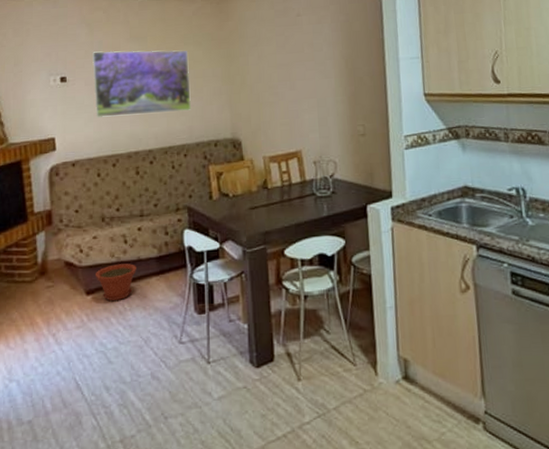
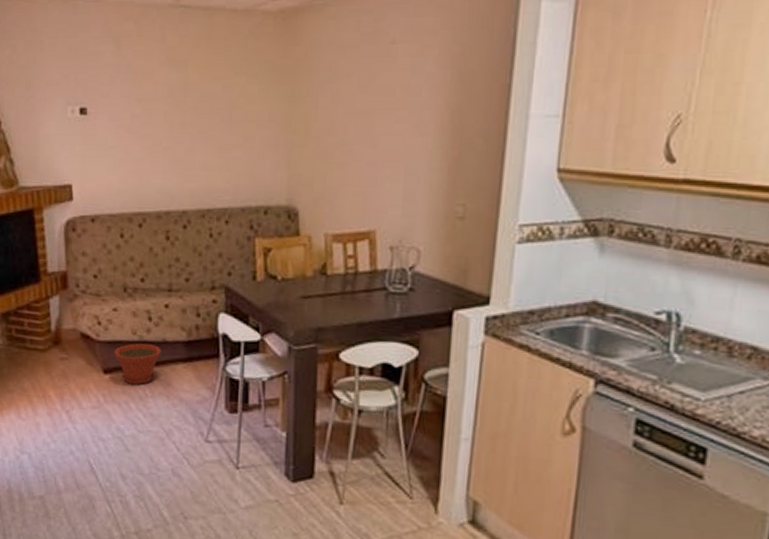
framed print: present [91,50,192,119] -> none [118,77,240,166]

